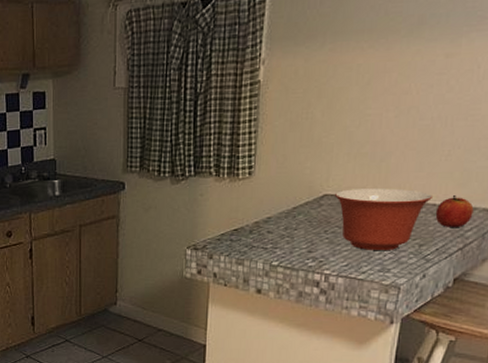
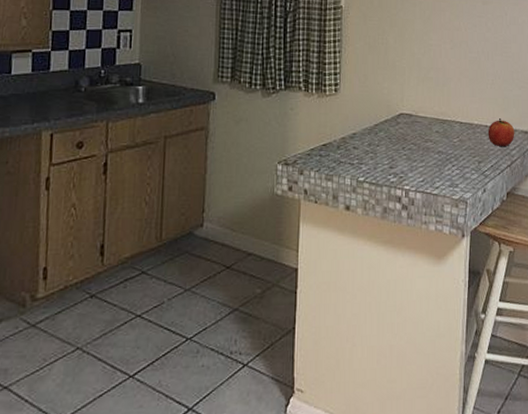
mixing bowl: present [335,188,432,250] -> none [409,109,484,166]

